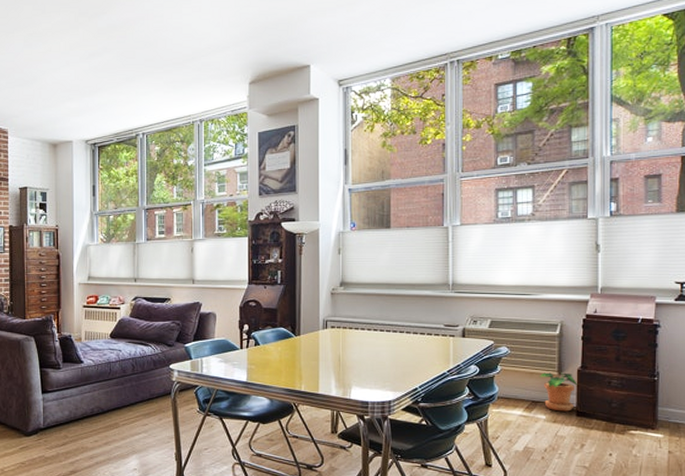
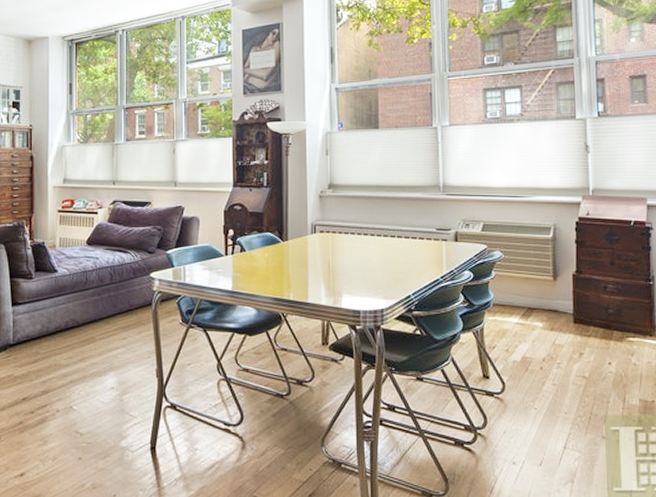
potted plant: present [539,372,577,412] -> none [534,277,573,319]

